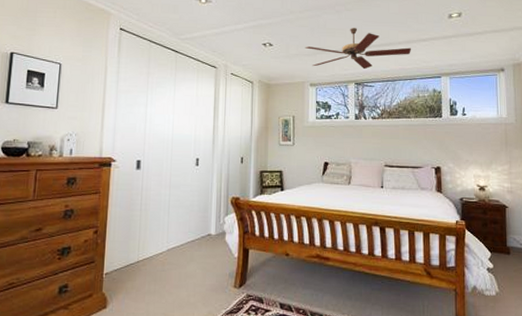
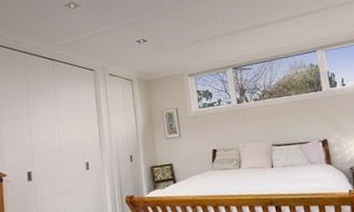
ceiling fan: present [304,28,412,70] -> none [178,13,284,57]

